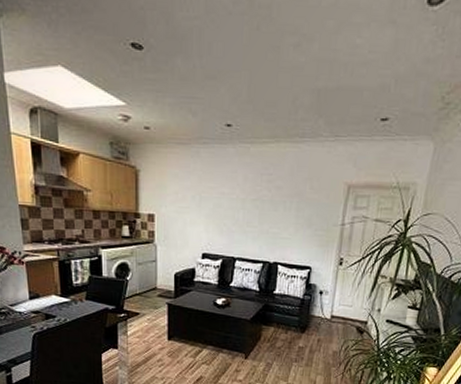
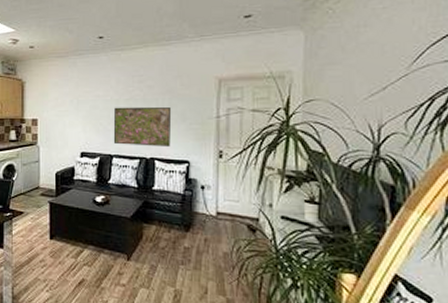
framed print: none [237,207,299,252] -> present [113,106,172,147]

